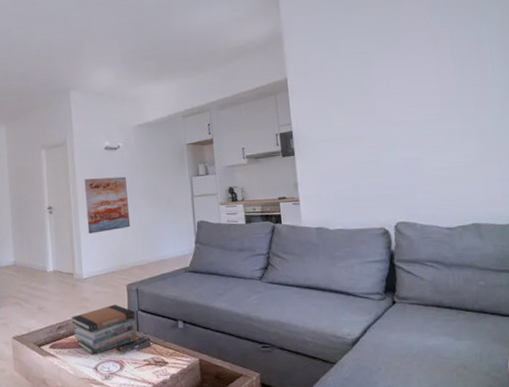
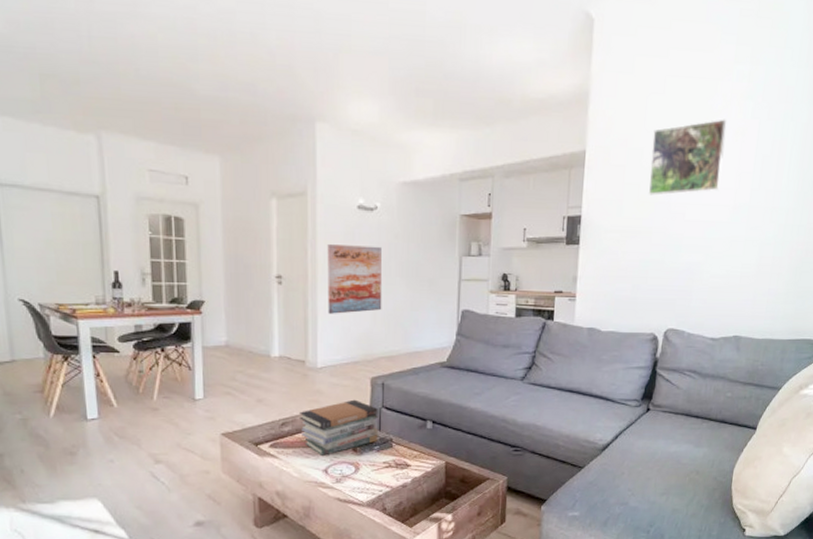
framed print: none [346,32,423,106] -> present [649,119,727,196]

